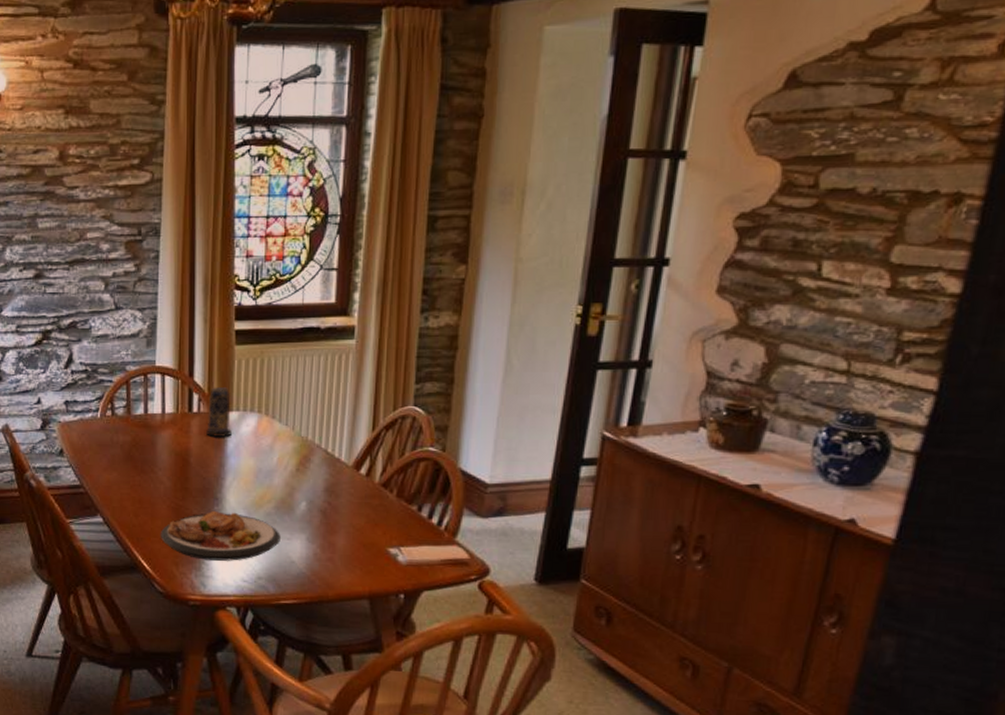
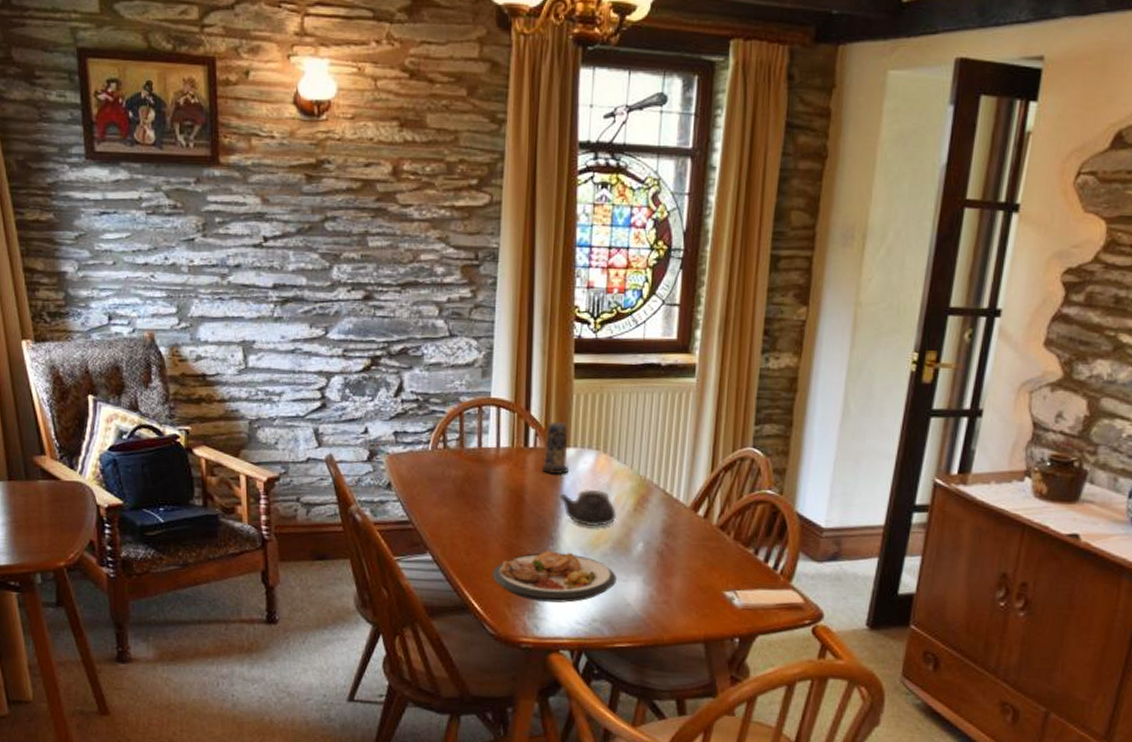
teapot: none [223,450,279,488] -> present [559,489,617,527]

